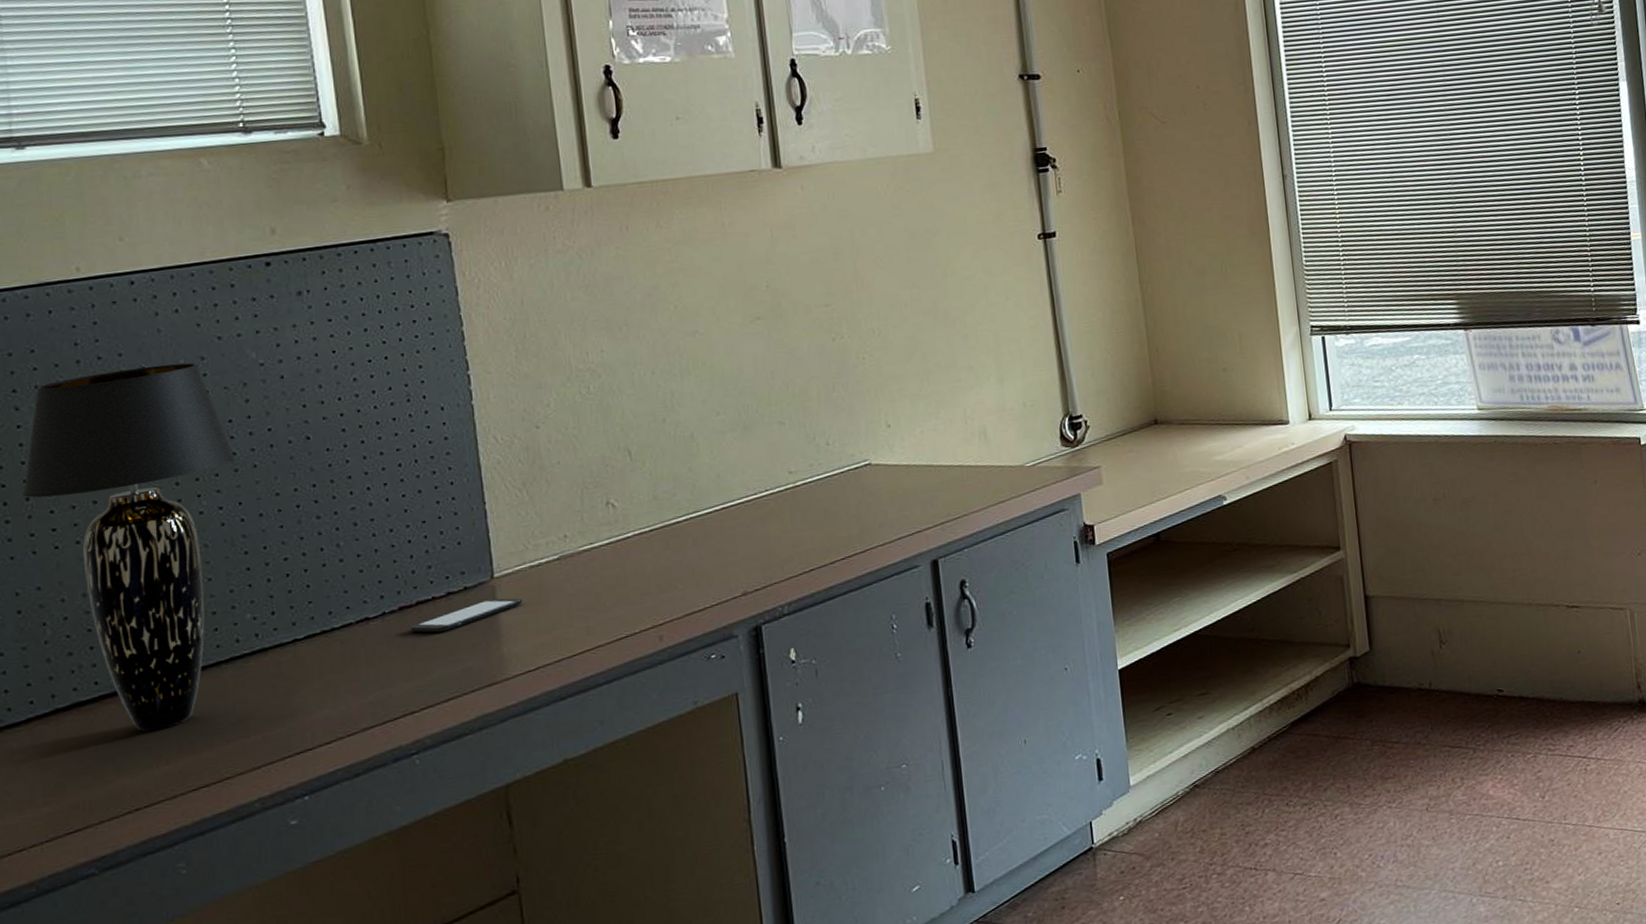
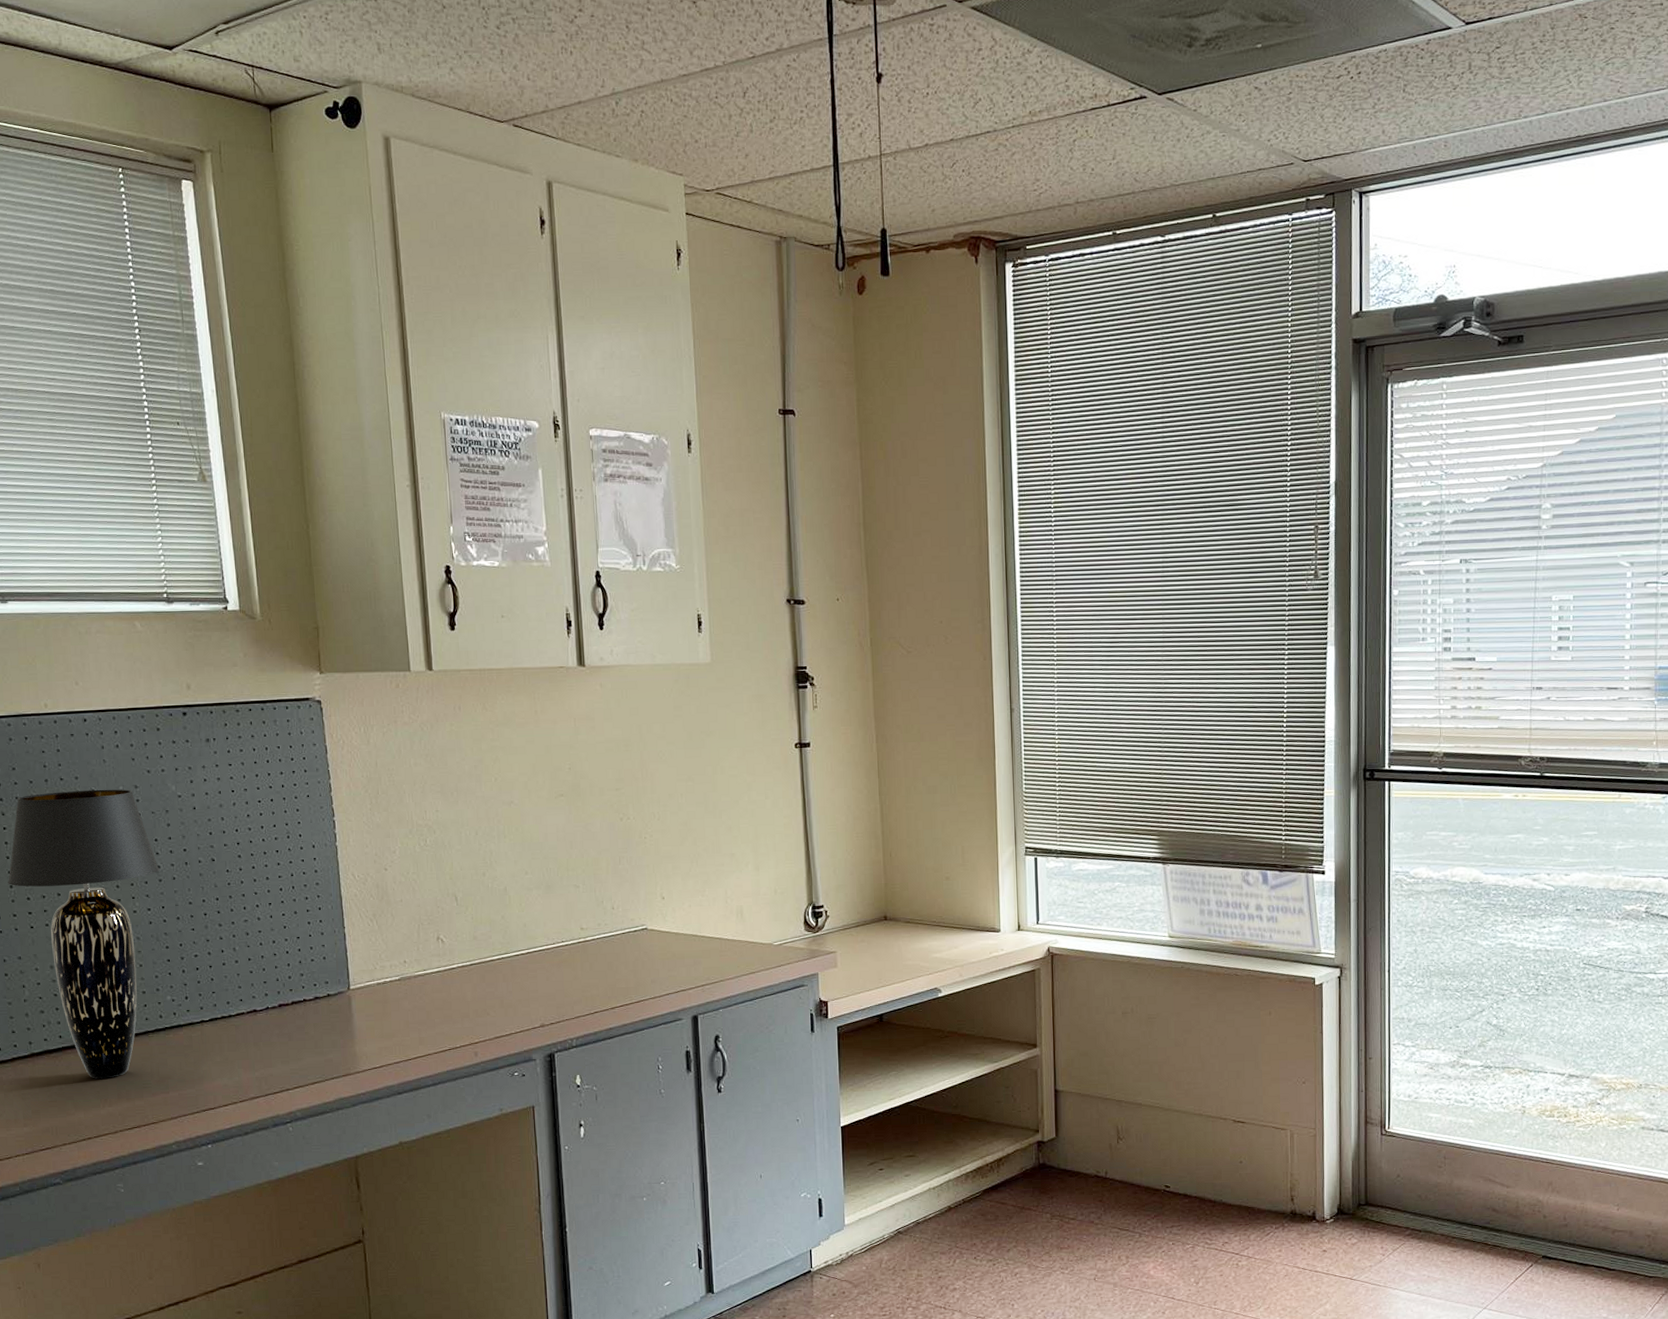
smartphone: present [409,597,523,633] -> none [286,1006,371,1028]

